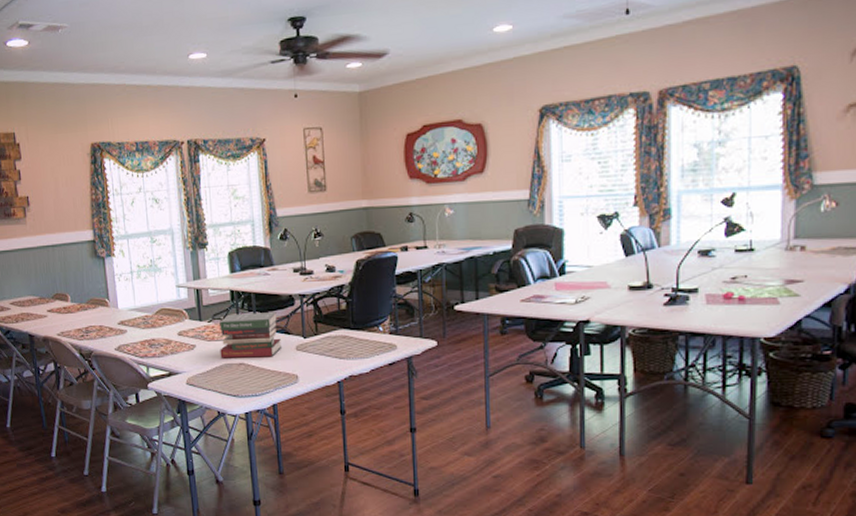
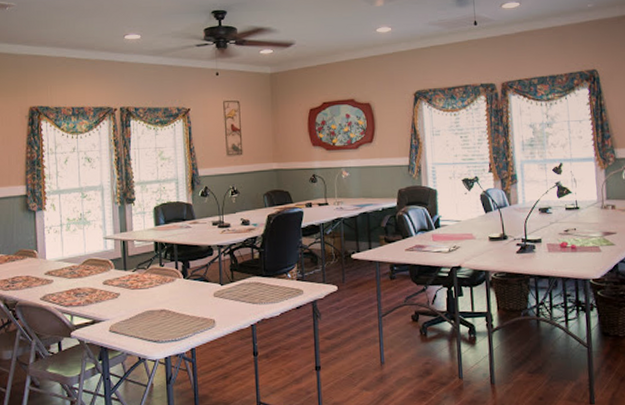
books: present [219,312,281,358] -> none [143,261,200,306]

